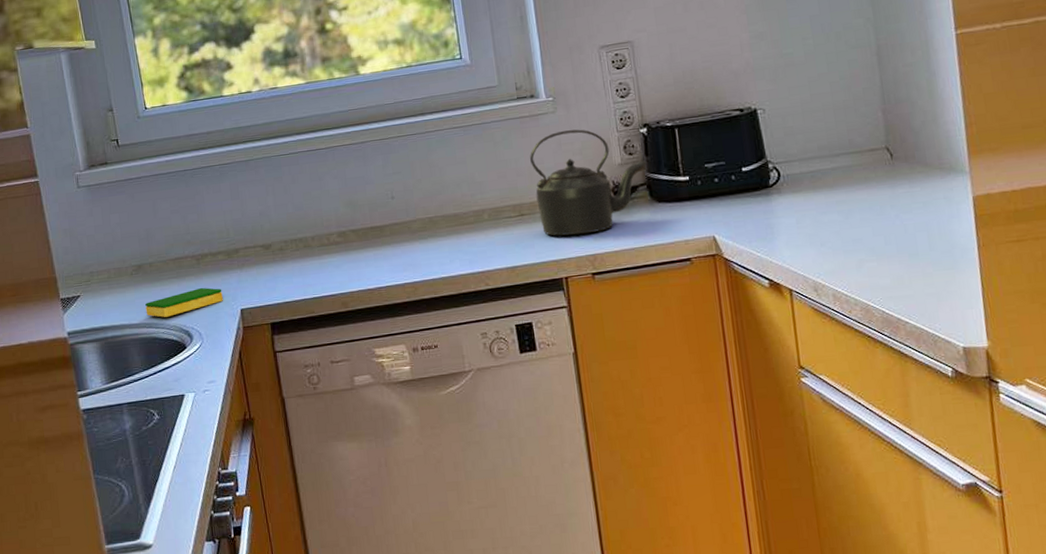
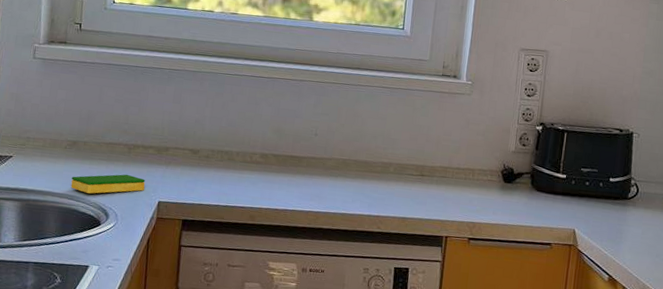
kettle: present [530,129,648,236] -> none [436,112,536,205]

